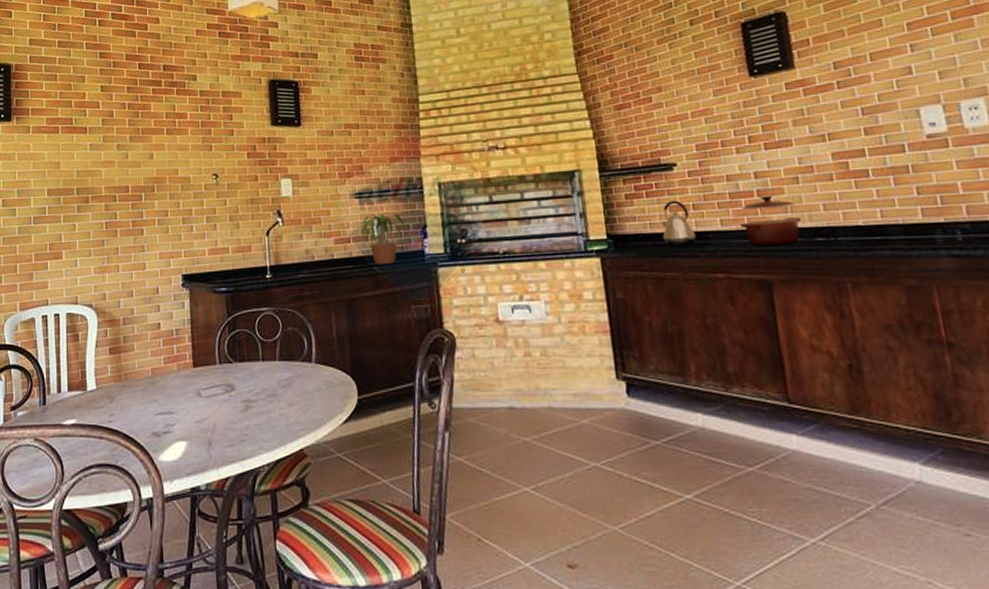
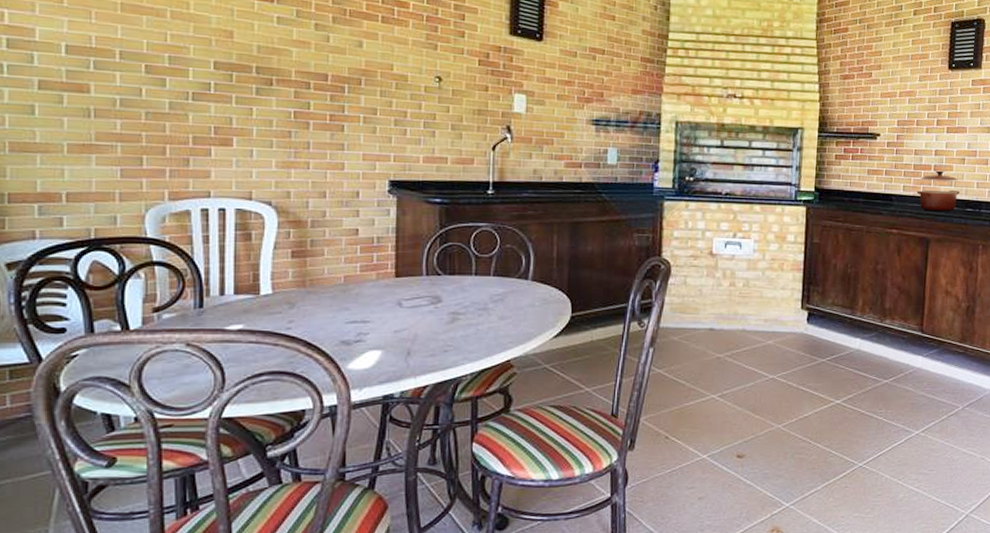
potted plant: present [361,212,412,264] -> none [594,143,644,192]
kettle: present [661,200,697,248] -> none [857,165,883,205]

